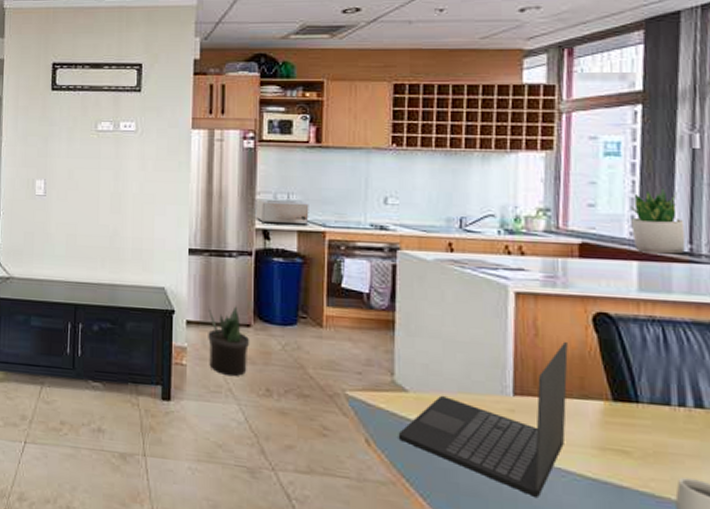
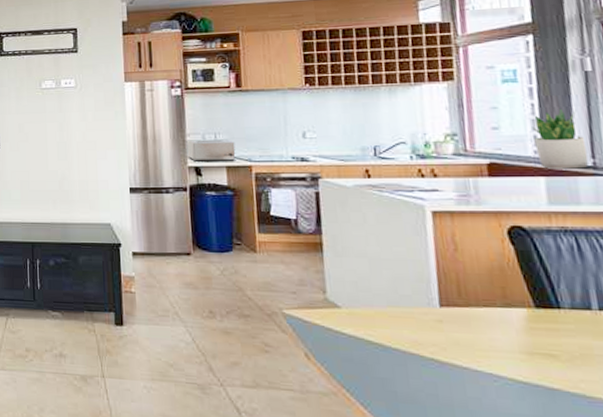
planter: present [208,306,250,376] -> none [151,237,192,300]
laptop: present [398,342,568,497] -> none [335,255,494,402]

